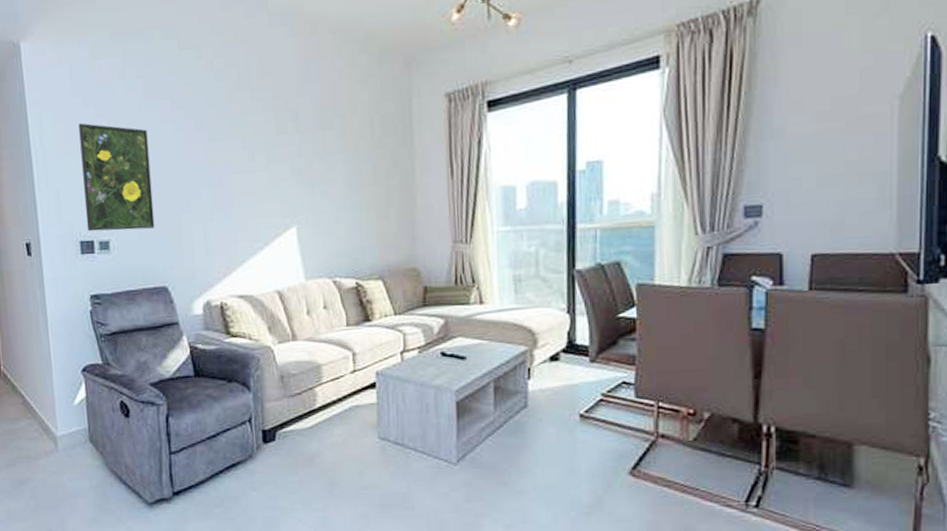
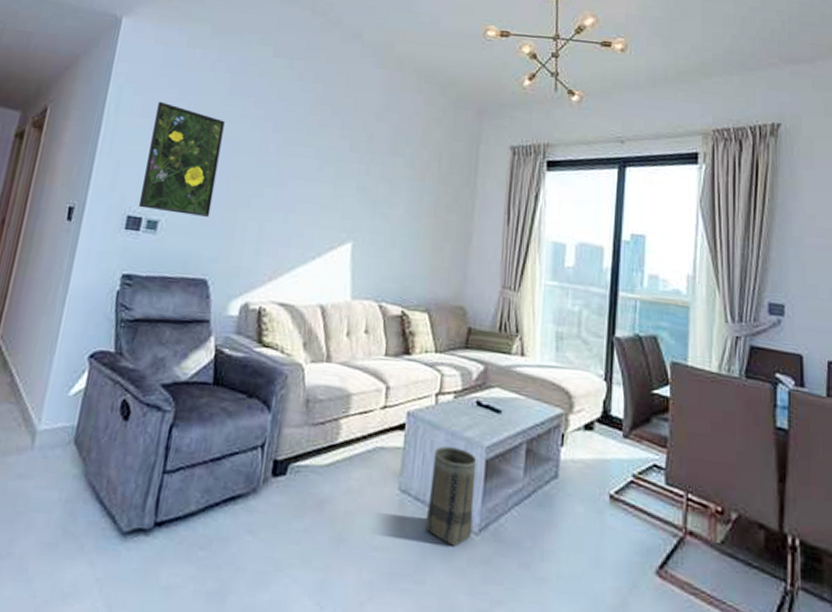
basket: none [406,396,451,477] -> present [425,446,477,547]

